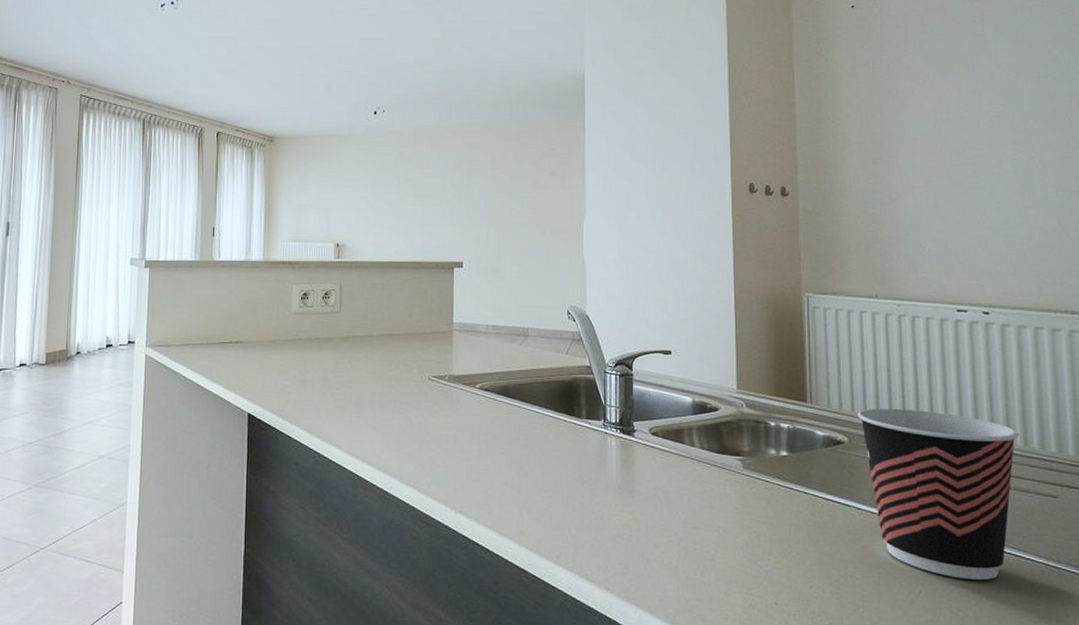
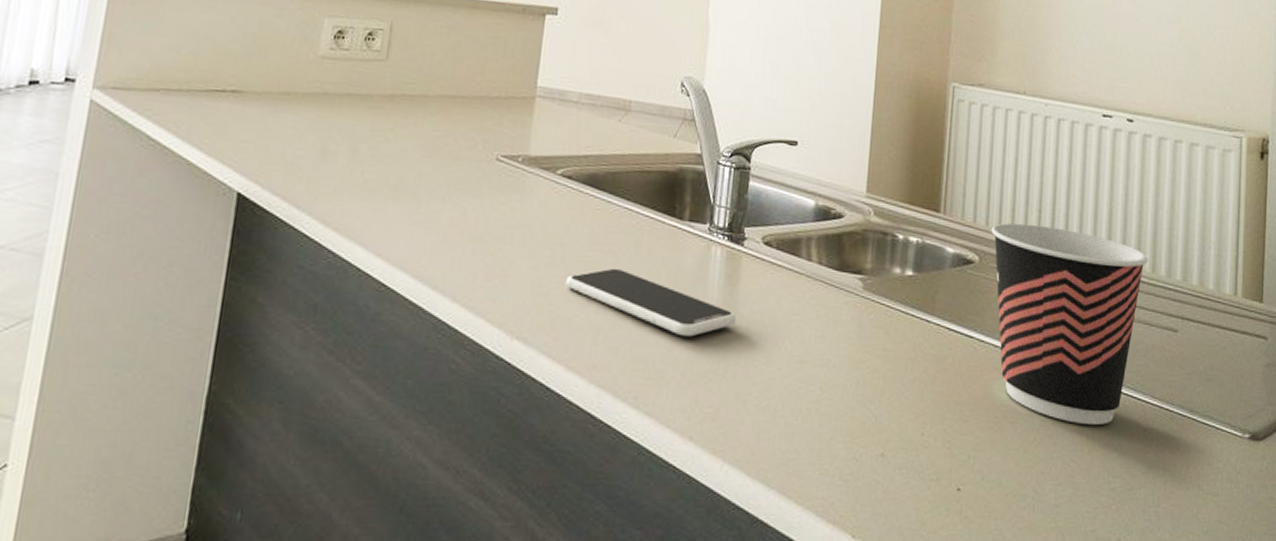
smartphone: none [492,457,635,509] -> present [565,267,737,337]

